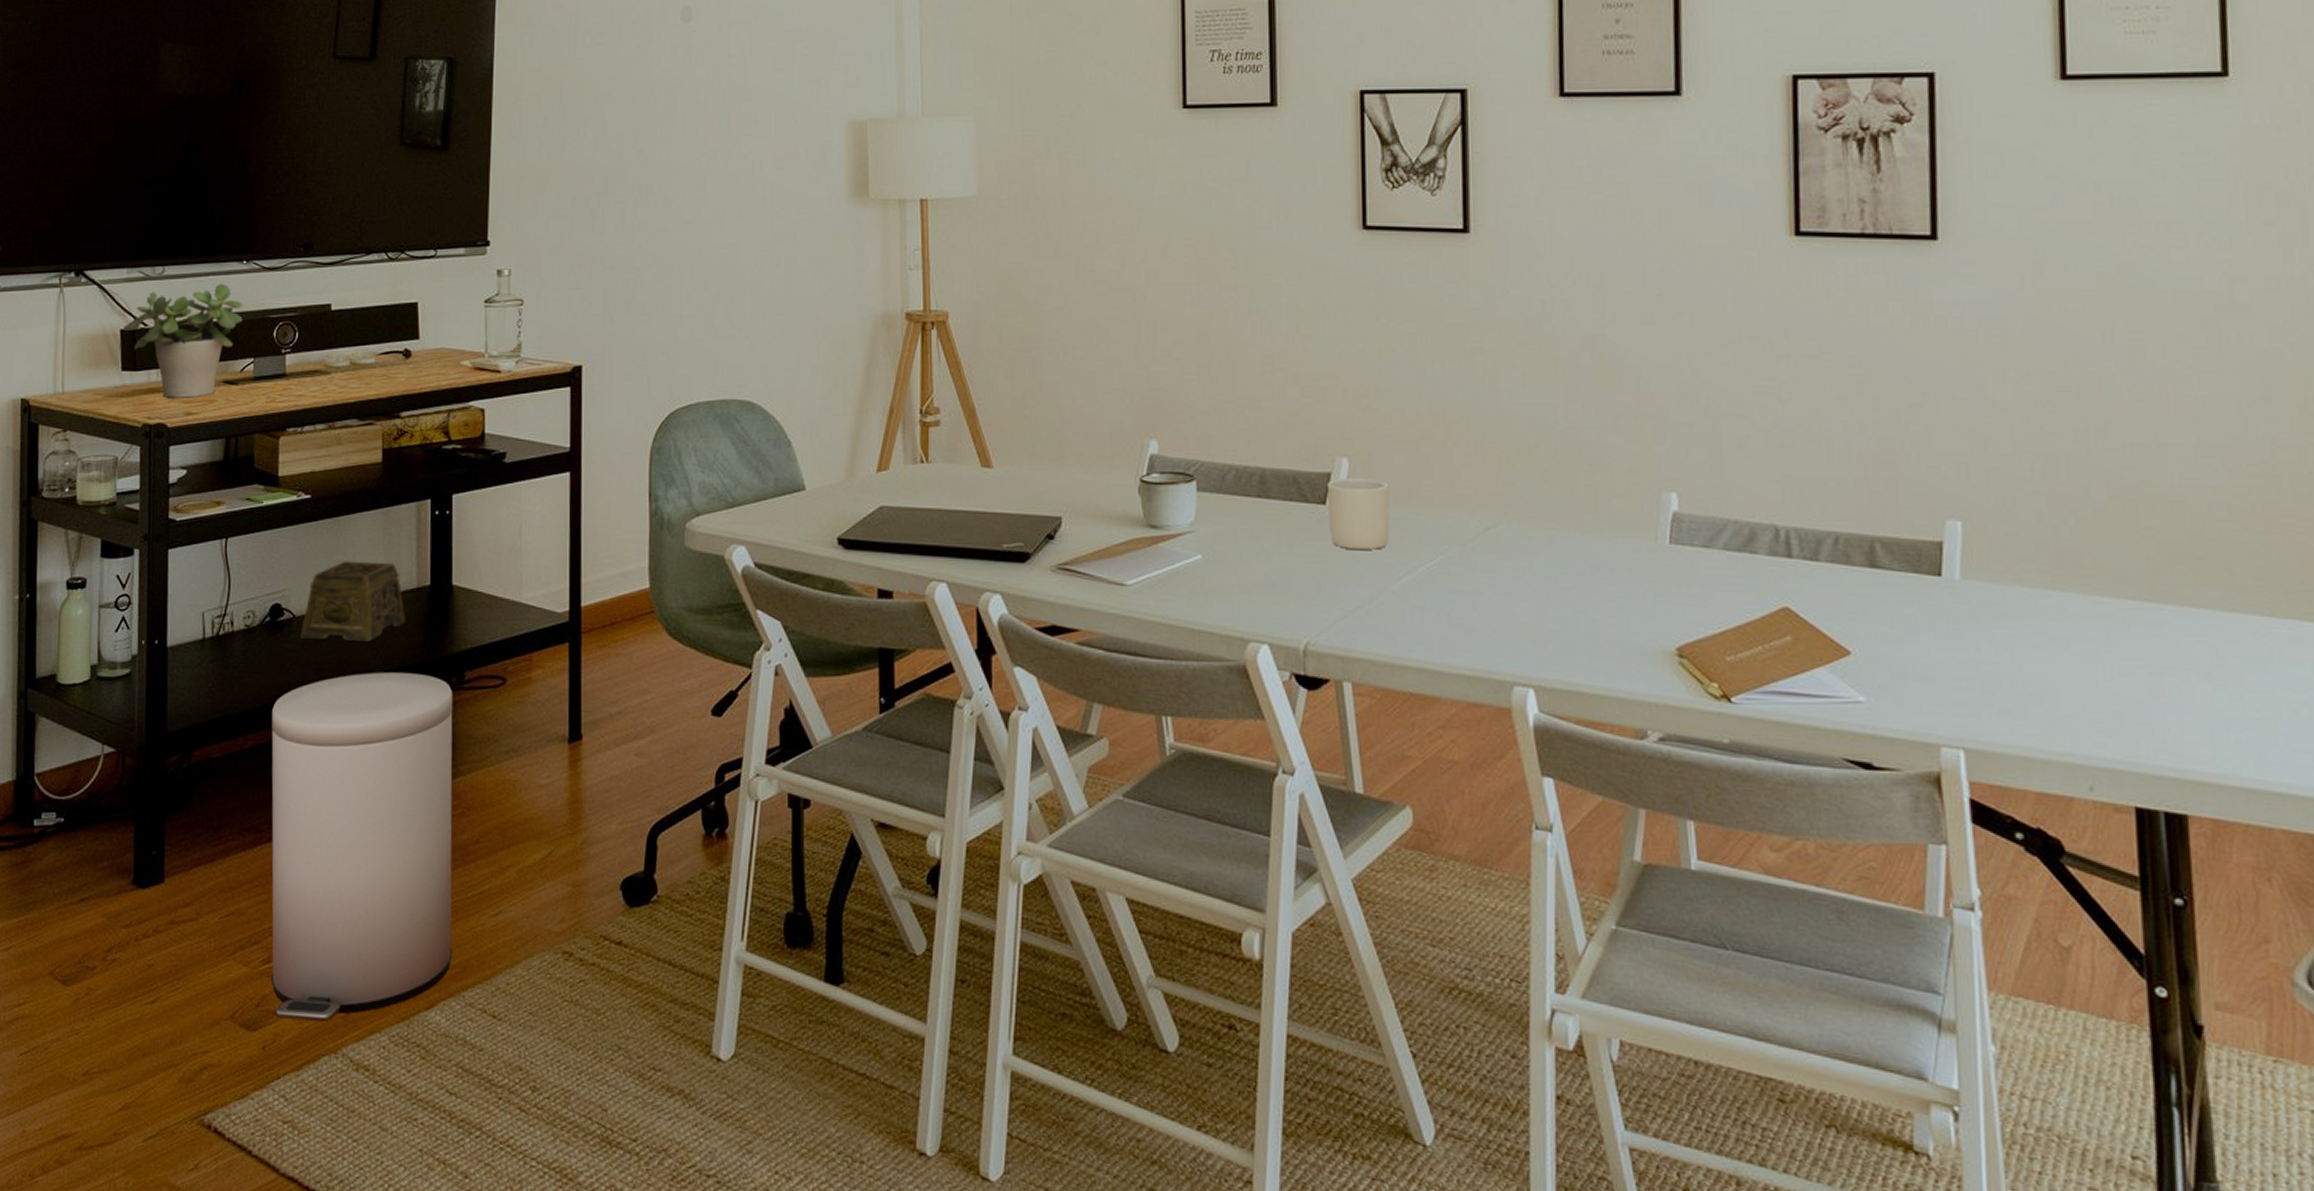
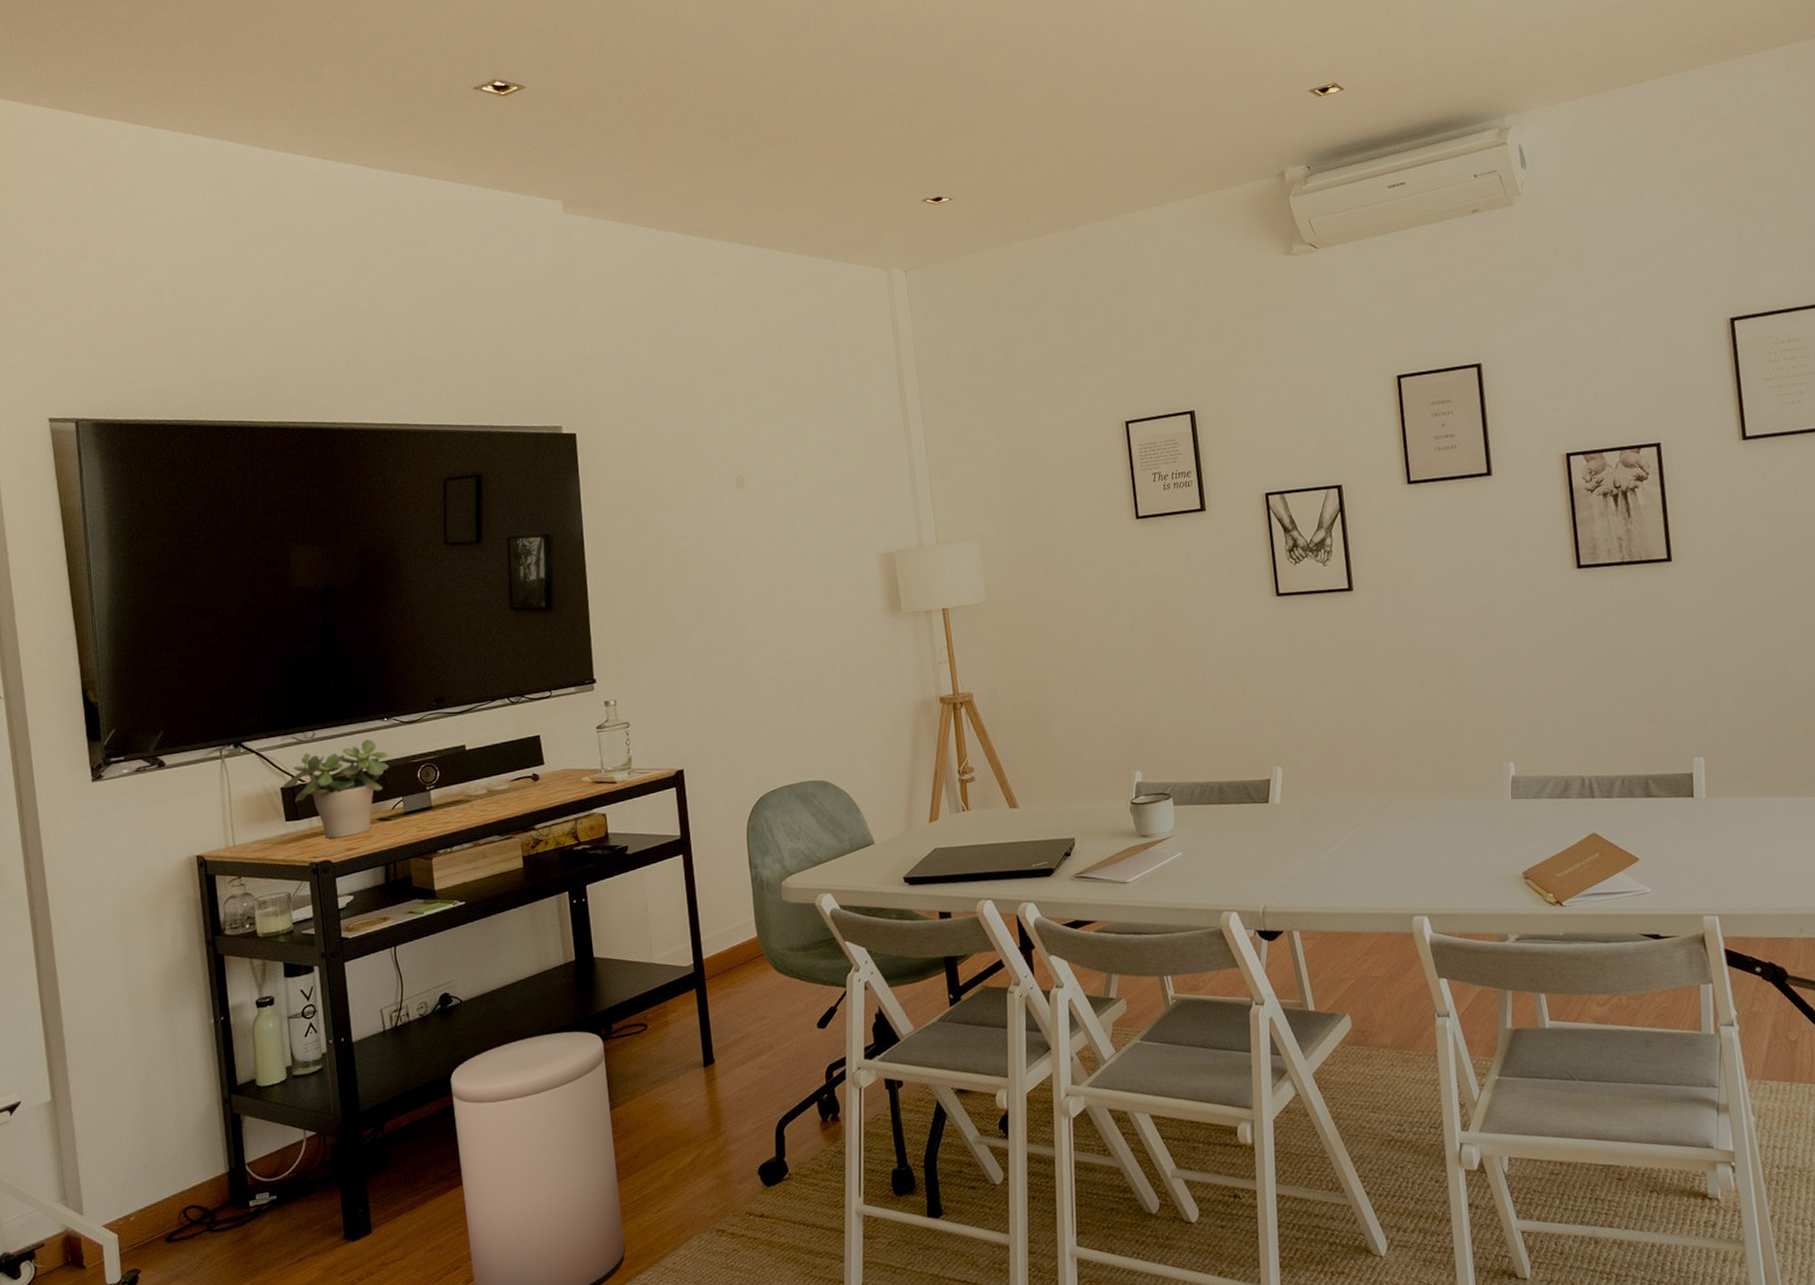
decorative box: present [301,560,406,643] -> none [469,946,558,1018]
mug: present [1326,478,1390,550] -> none [1268,779,1316,834]

